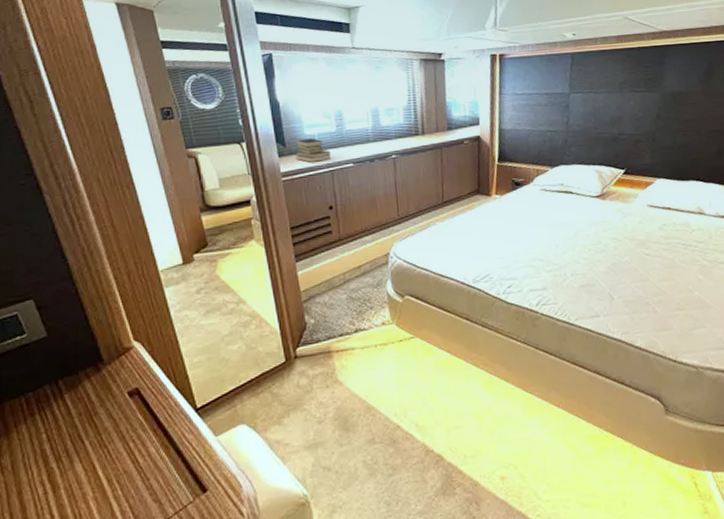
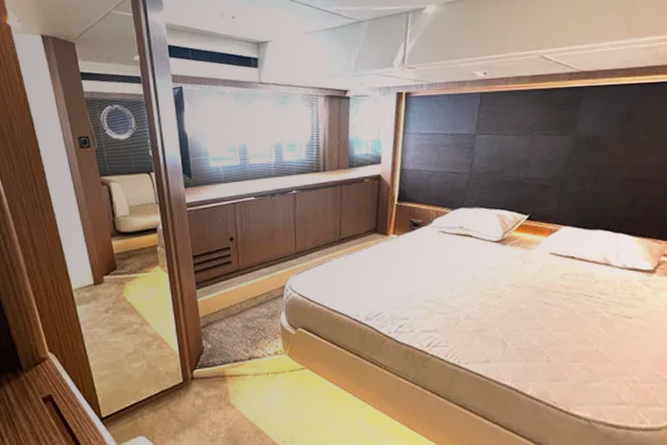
books: present [295,138,331,163] -> none [200,171,234,194]

